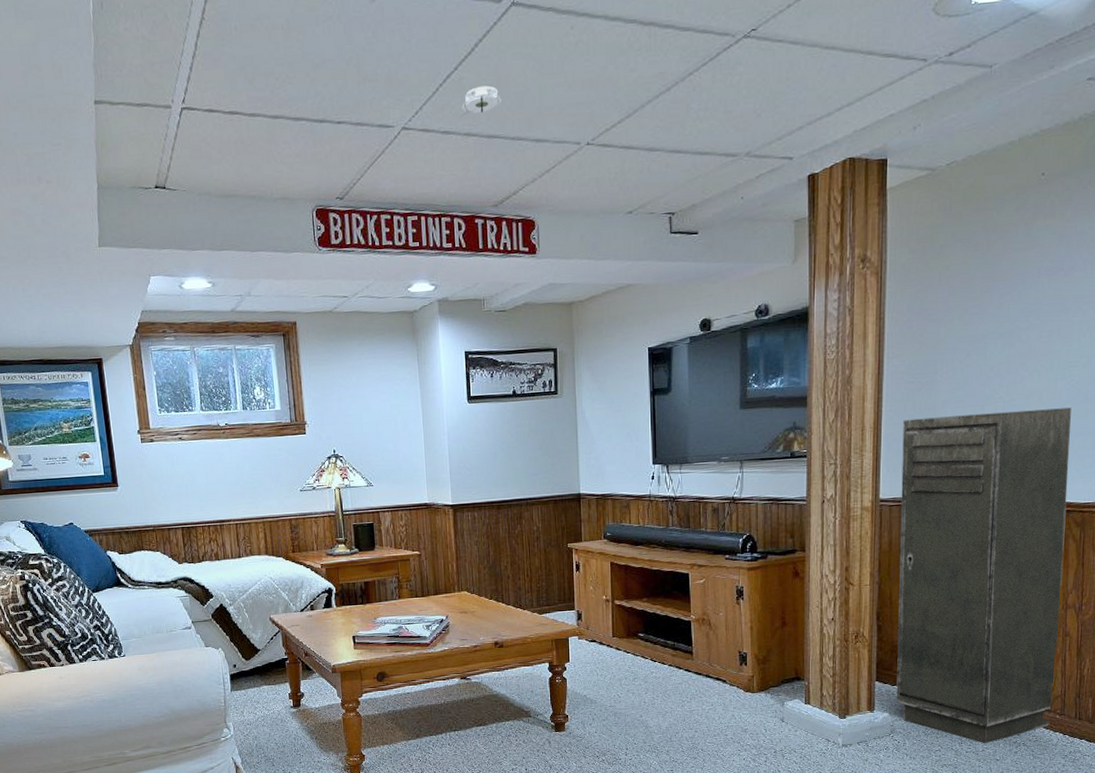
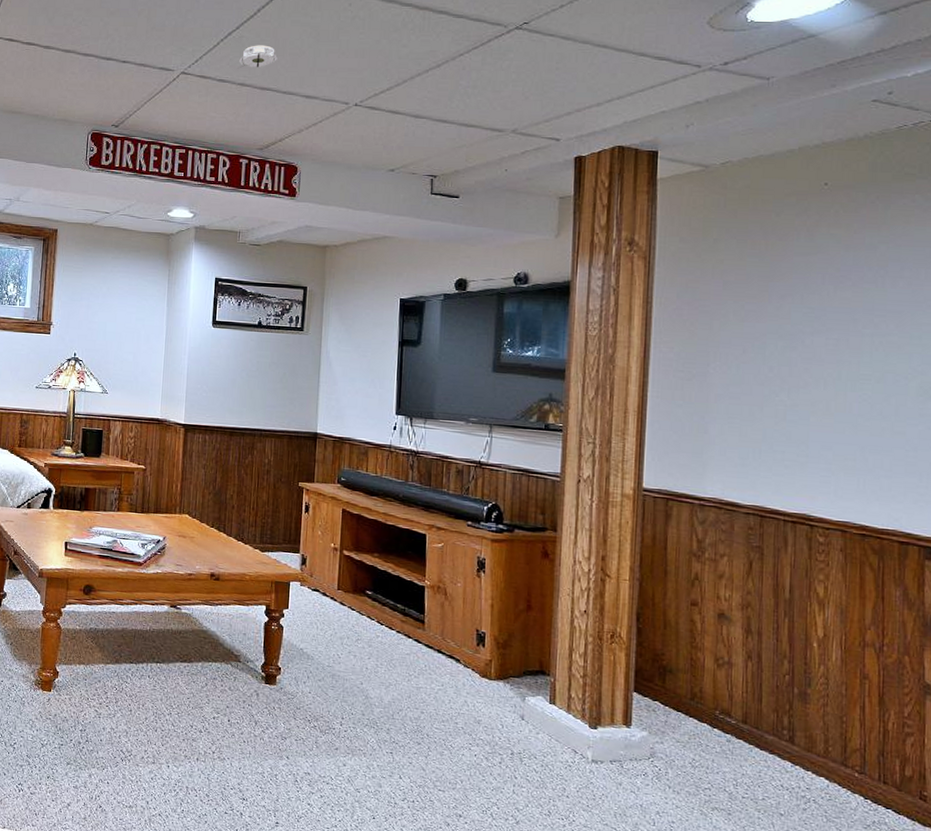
storage cabinet: present [896,407,1071,744] -> none [657,408,864,792]

